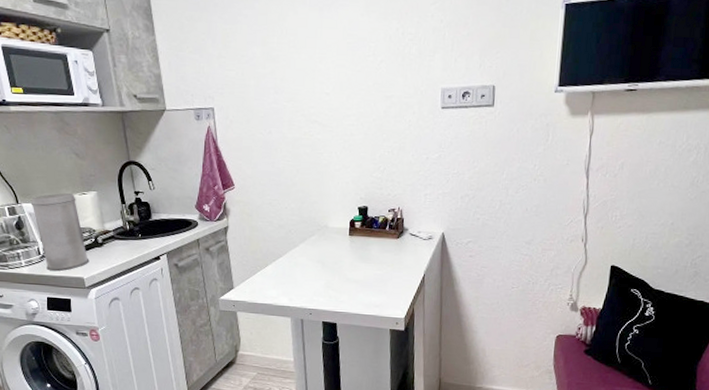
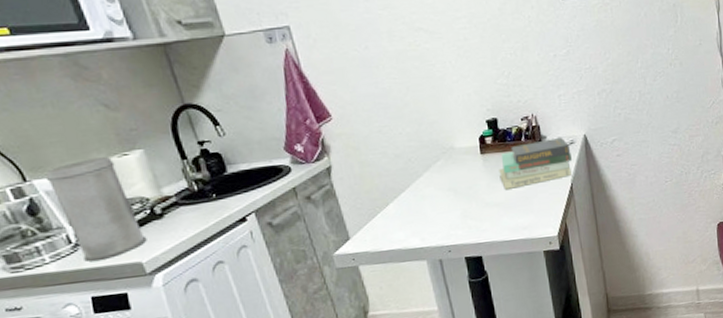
books: none [362,231,429,270] -> present [499,137,573,189]

